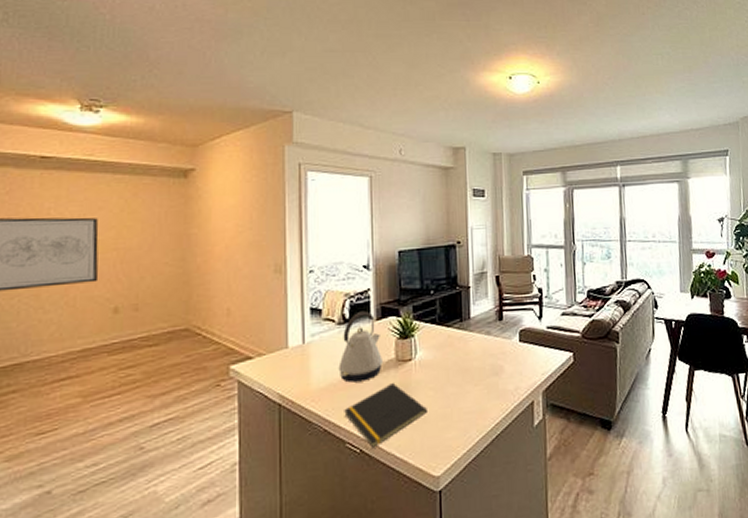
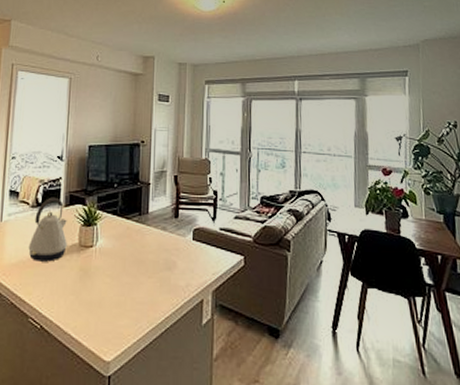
notepad: present [344,383,427,448] -> none [29,267,103,326]

